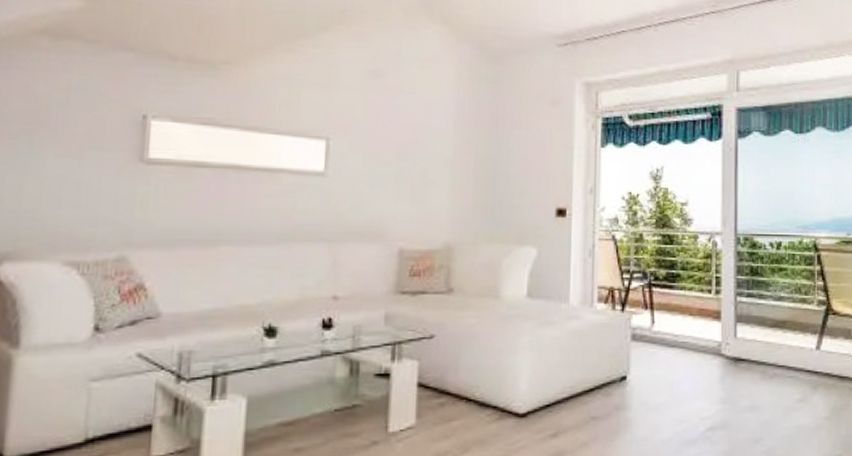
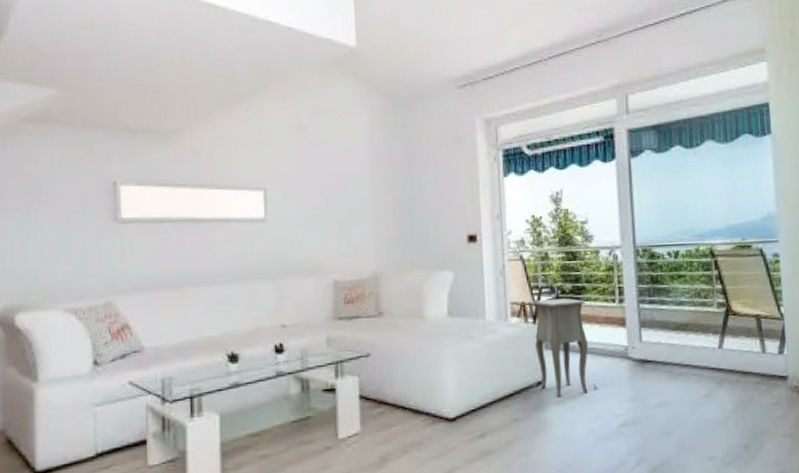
side table: none [622,285,686,396] -> present [533,298,598,398]

